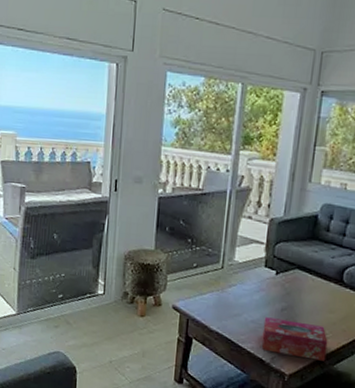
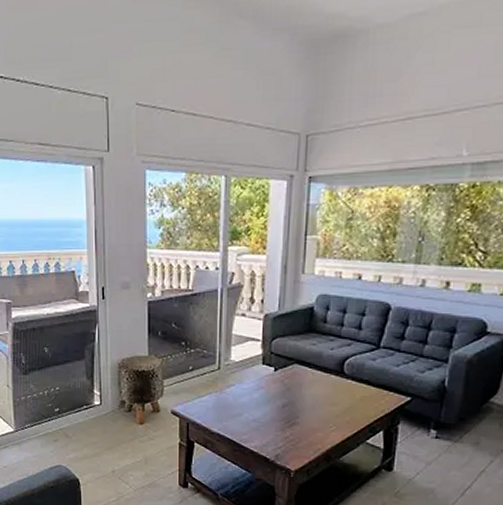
tissue box: present [262,317,328,361] -> none [264,415,332,455]

